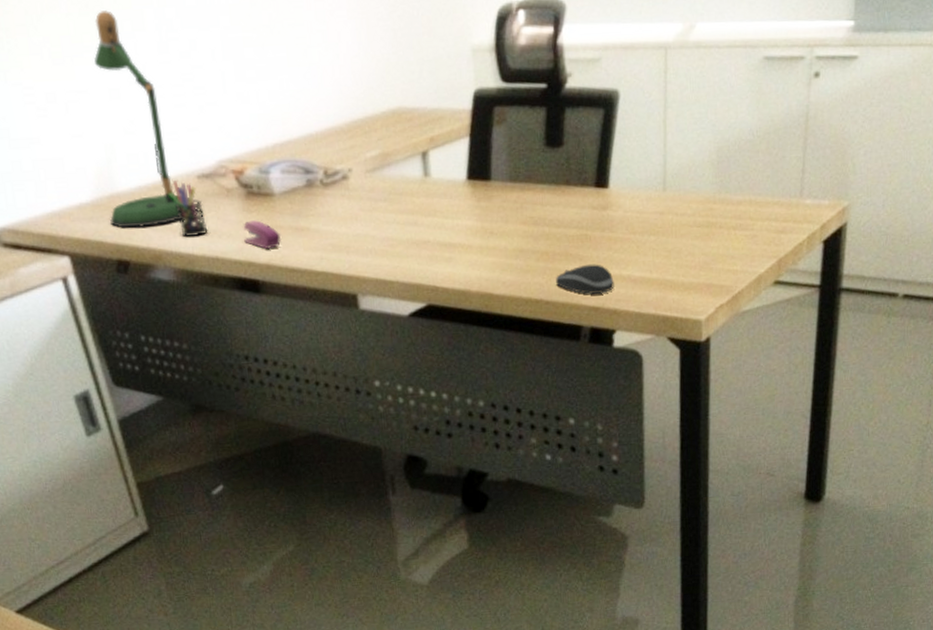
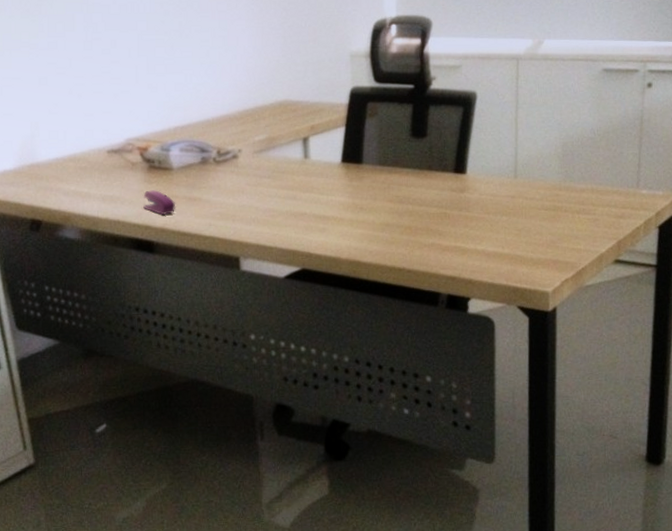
desk lamp: present [94,10,193,228] -> none [29,15,101,193]
pen holder: present [169,181,208,237] -> none [82,154,113,202]
computer mouse: present [556,264,614,294] -> none [417,239,470,265]

